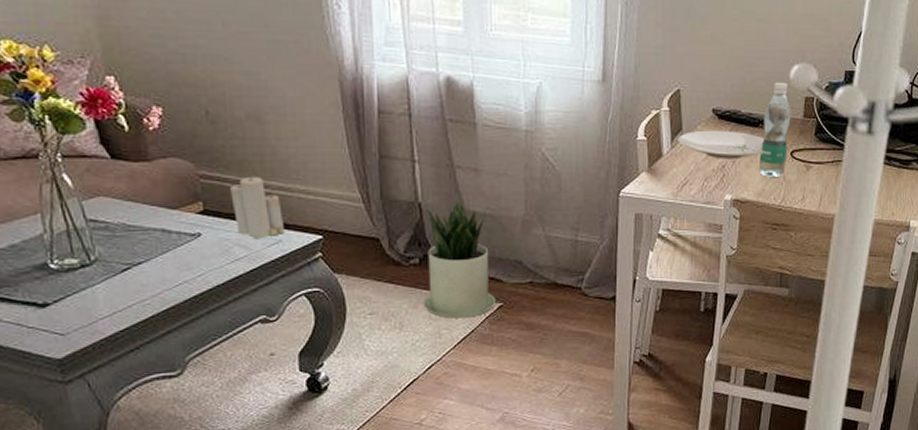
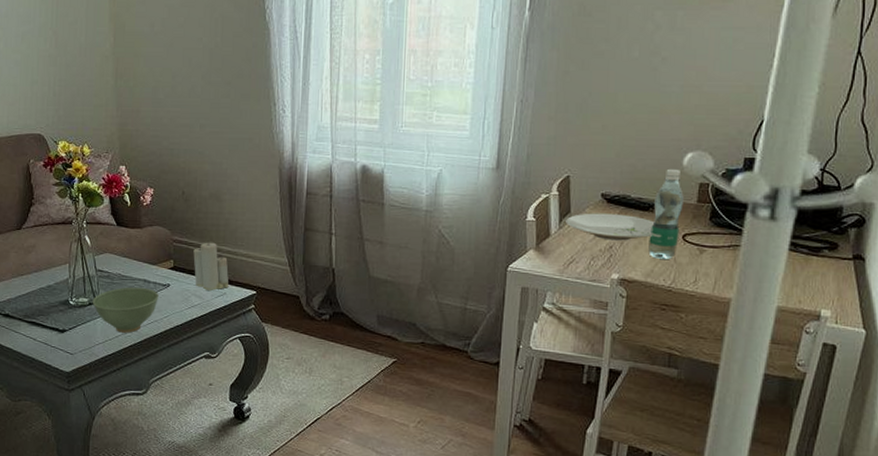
bowl: none [85,239,186,301] -> present [92,287,159,333]
planter: present [423,201,497,319] -> none [330,269,391,370]

